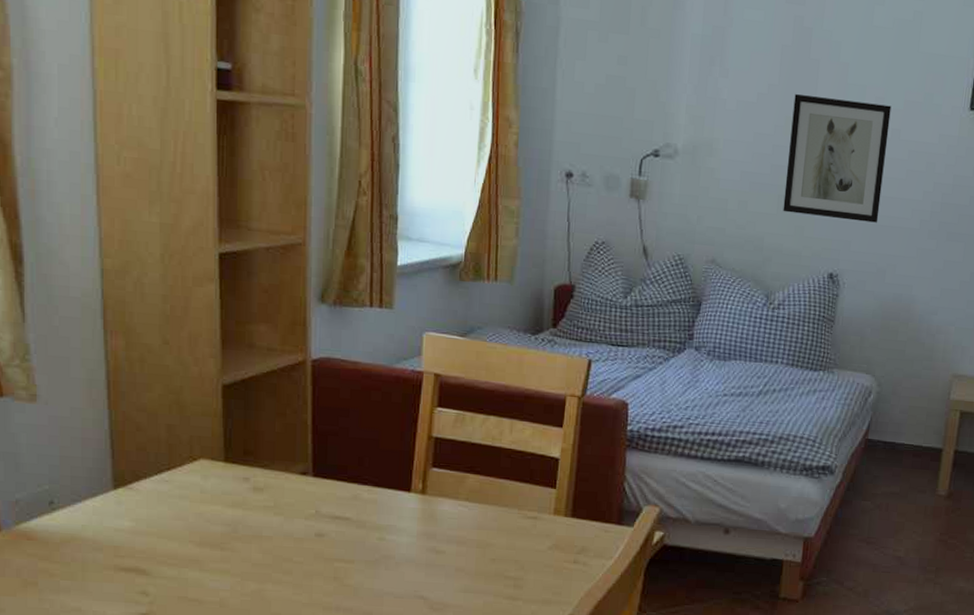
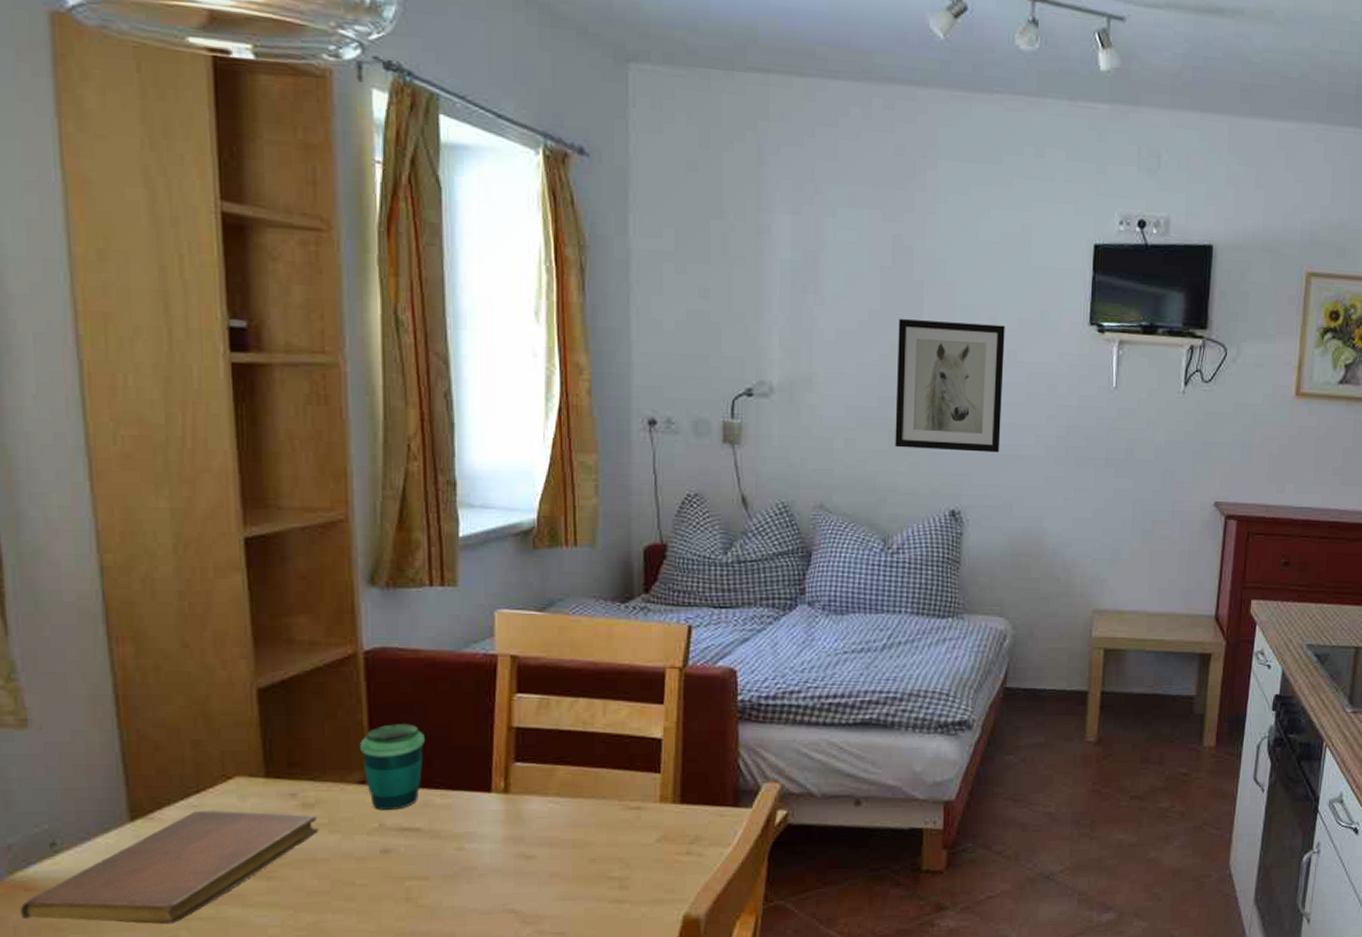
notebook: none [23,485,266,580] -> present [20,810,319,925]
cup: none [303,425,358,500] -> present [359,724,425,810]

